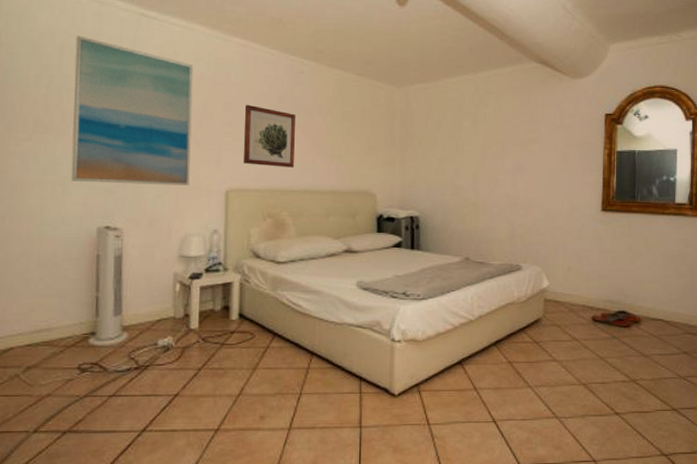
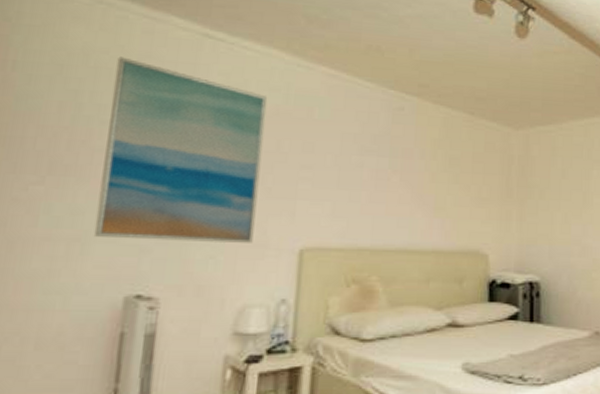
wall art: present [243,104,295,168] -> none [324,144,392,222]

